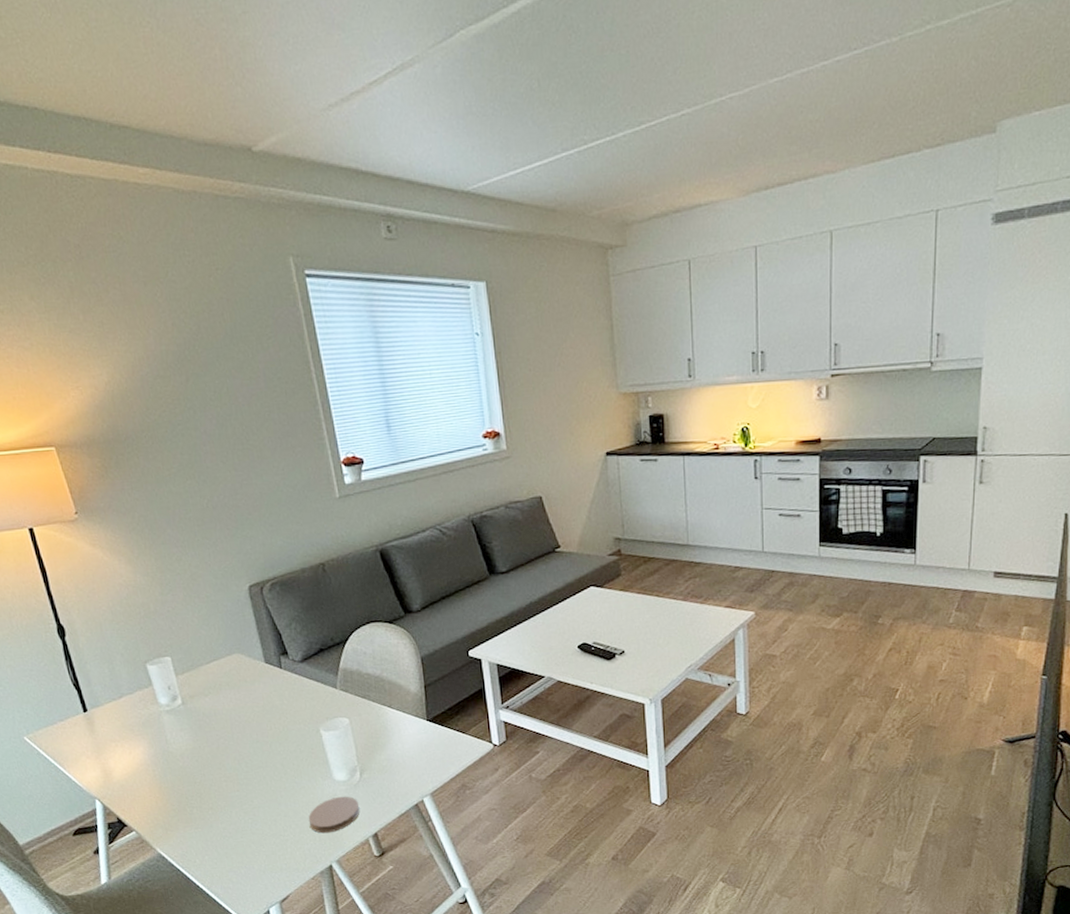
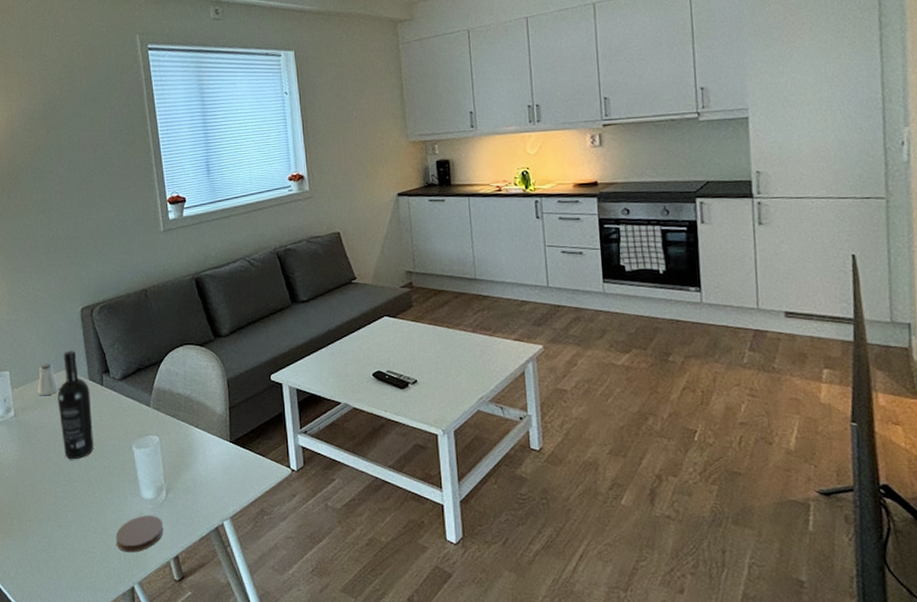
saltshaker: none [206,646,231,682] -> present [38,363,59,396]
wine bottle: none [230,632,277,746] -> present [57,350,94,460]

